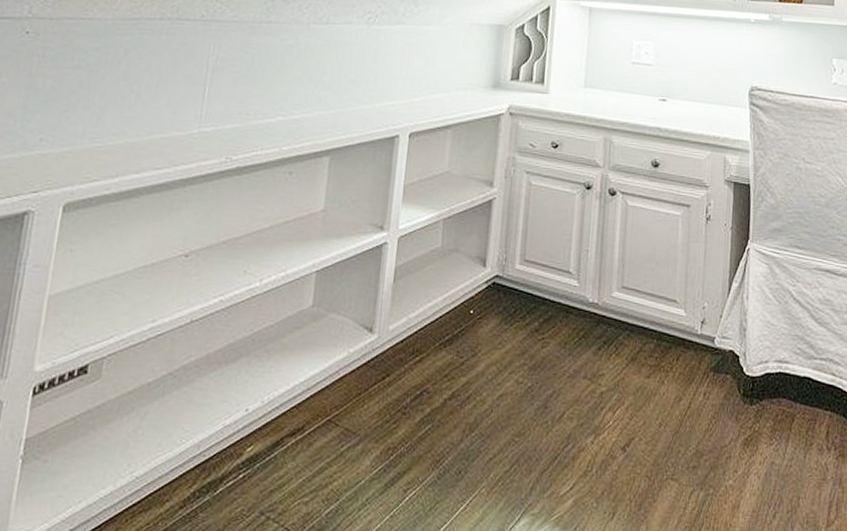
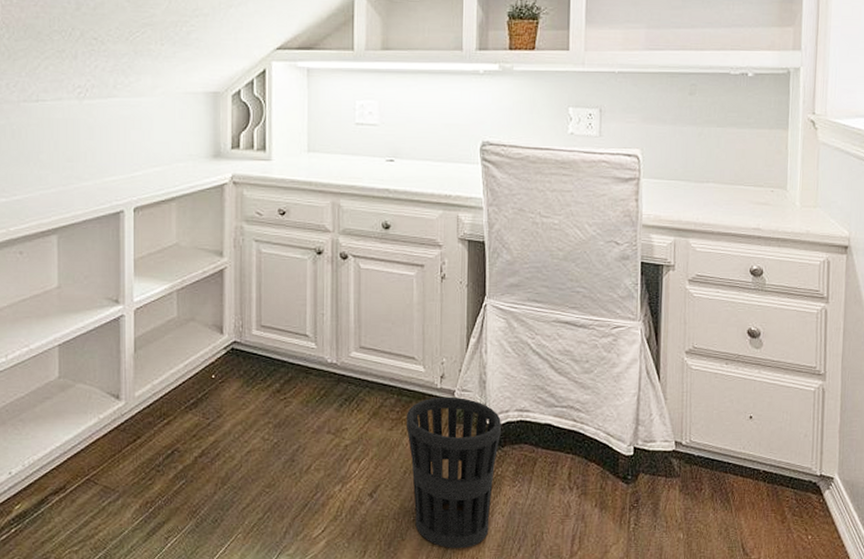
wastebasket: none [664,343,761,514] -> present [406,396,502,549]

